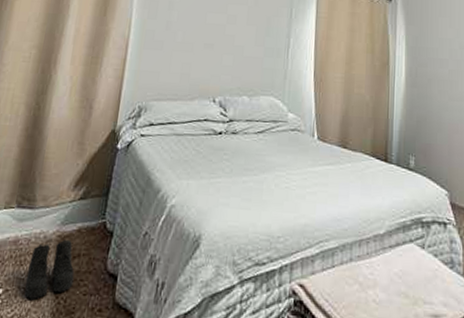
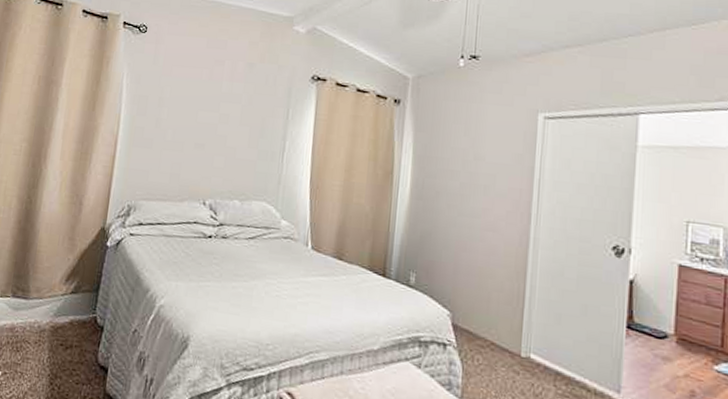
boots: present [24,239,75,299] -> none [21,330,67,384]

